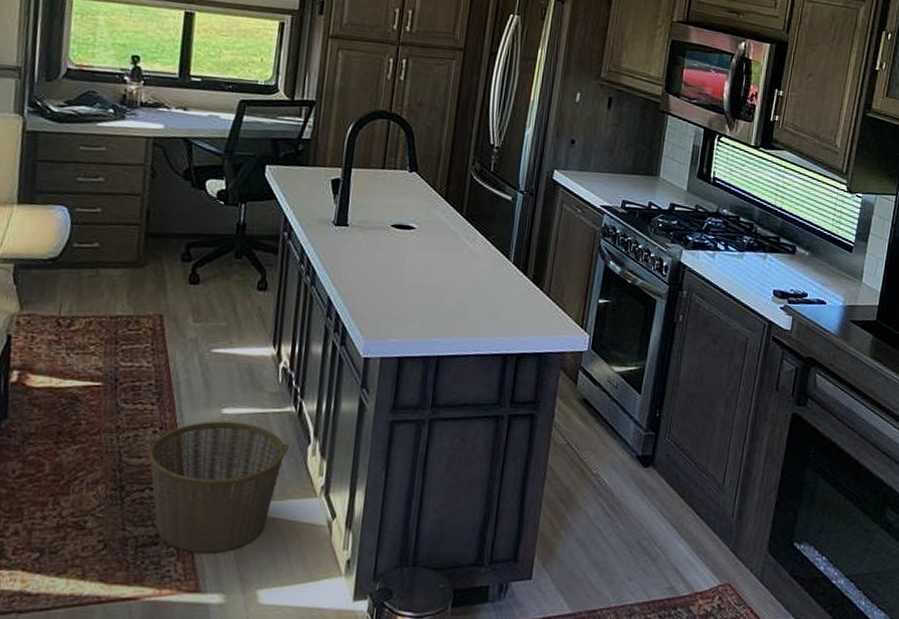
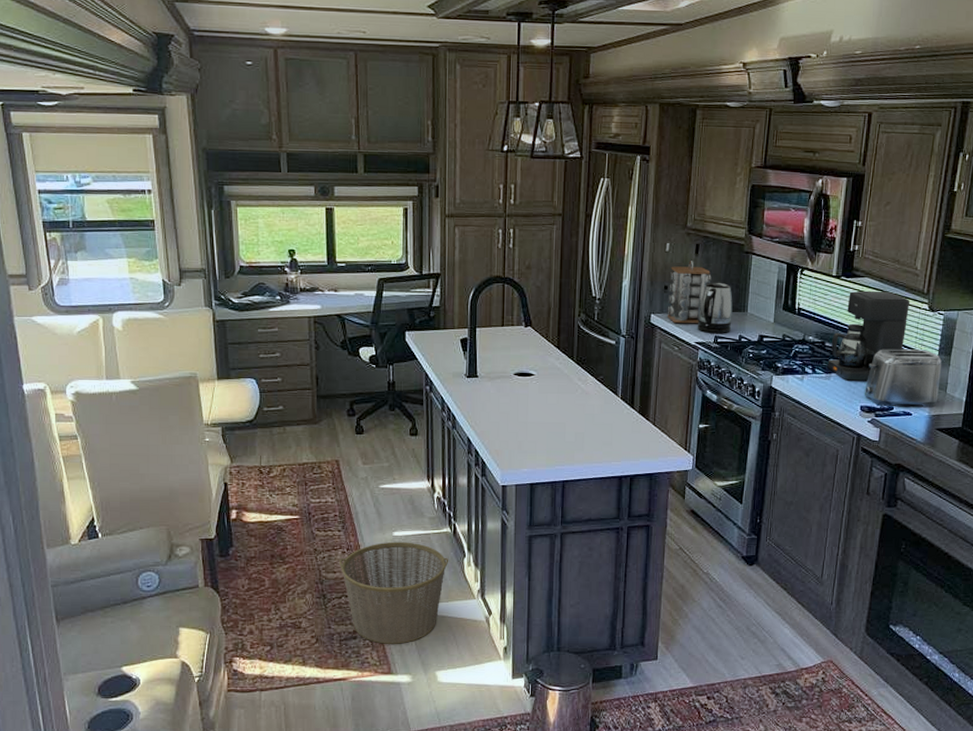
spice rack: none [570,113,623,186] -> present [666,259,712,324]
kettle: none [603,140,645,198] -> present [697,282,733,333]
coffee maker: none [741,164,829,263] -> present [827,290,910,381]
toaster: none [777,229,859,296] -> present [864,349,942,407]

